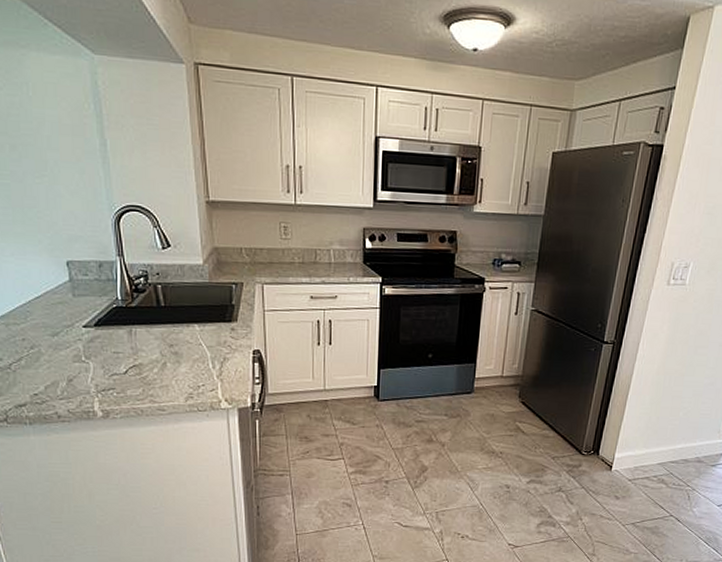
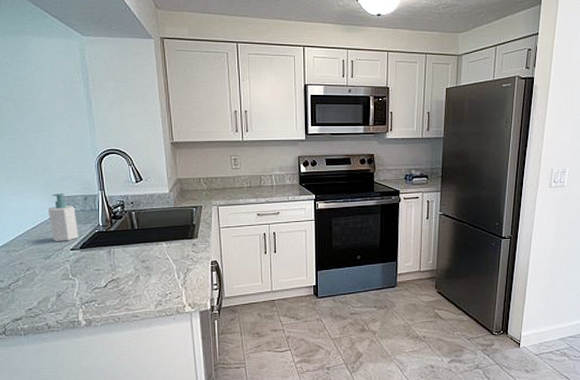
soap bottle: none [54,257,93,316] -> present [47,193,79,241]

